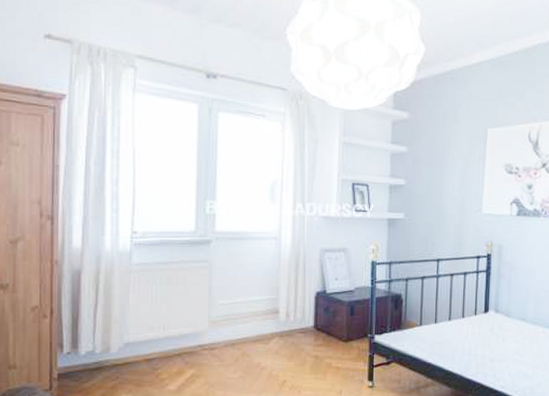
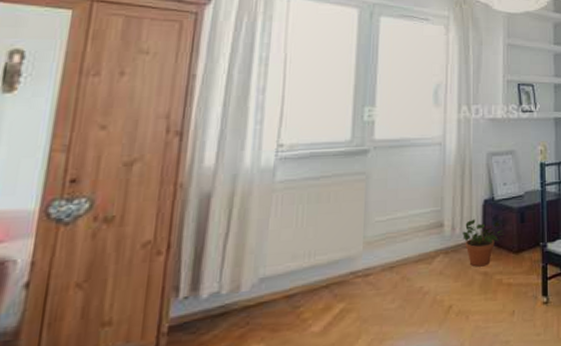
potted plant: none [296,308,334,351] -> present [463,219,504,267]

